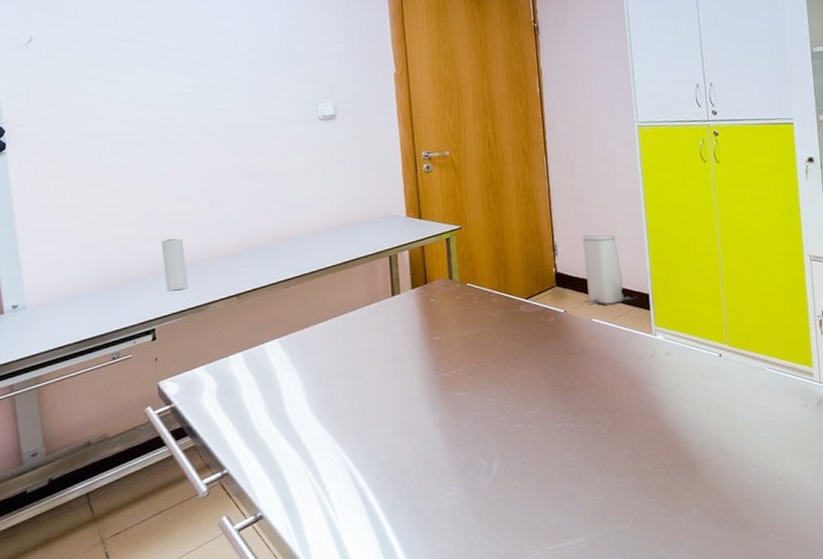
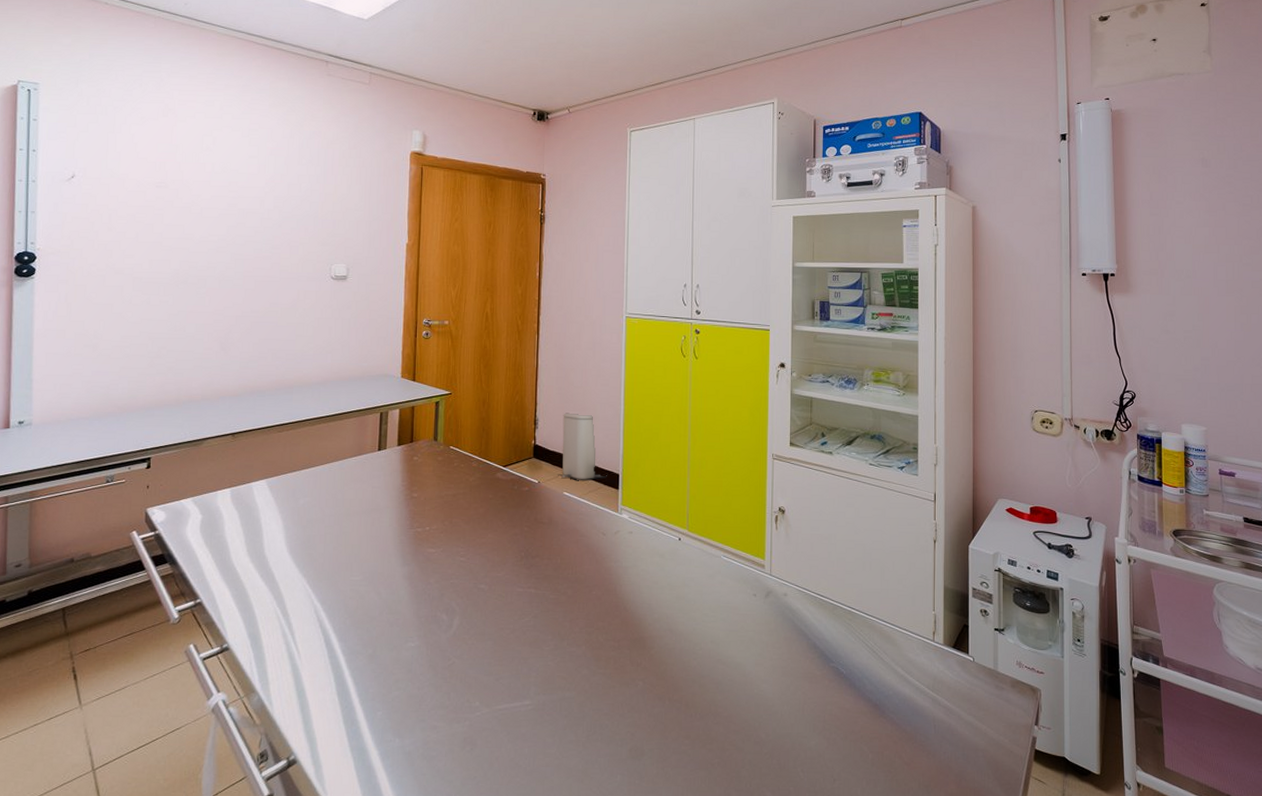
paper towel roll: present [162,238,188,291] -> none [167,375,189,424]

